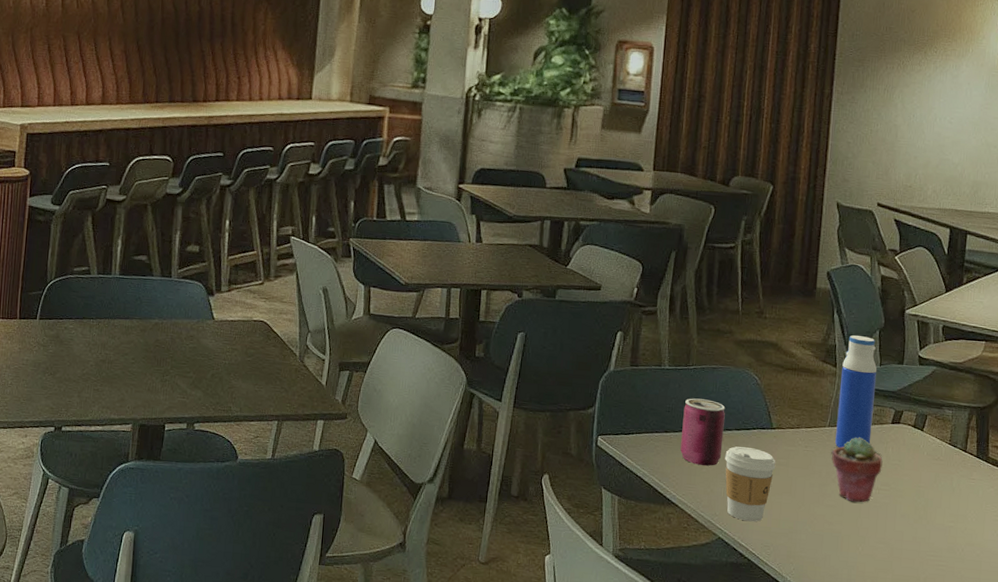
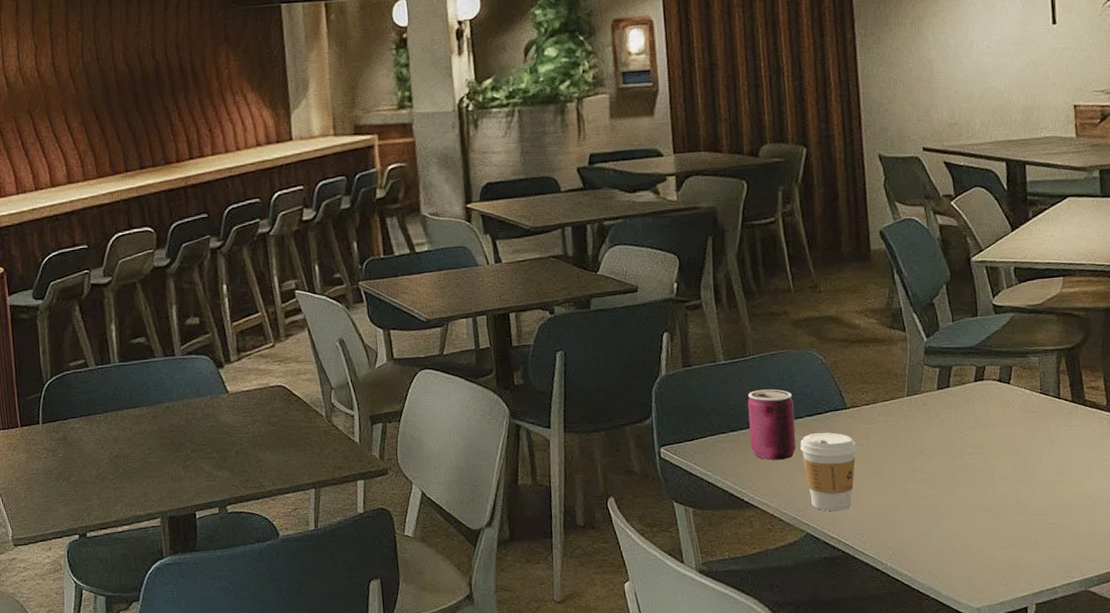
potted succulent: present [831,437,883,503] -> none [914,402,972,472]
water bottle: present [835,335,877,449] -> none [911,293,955,418]

